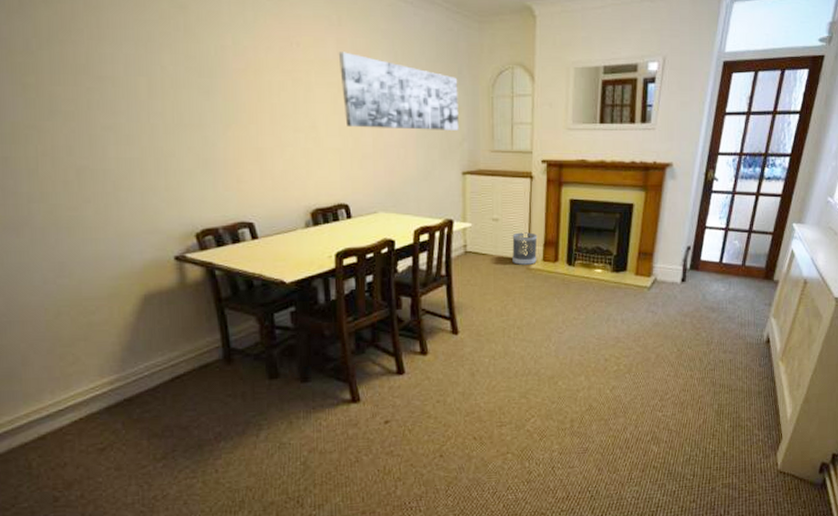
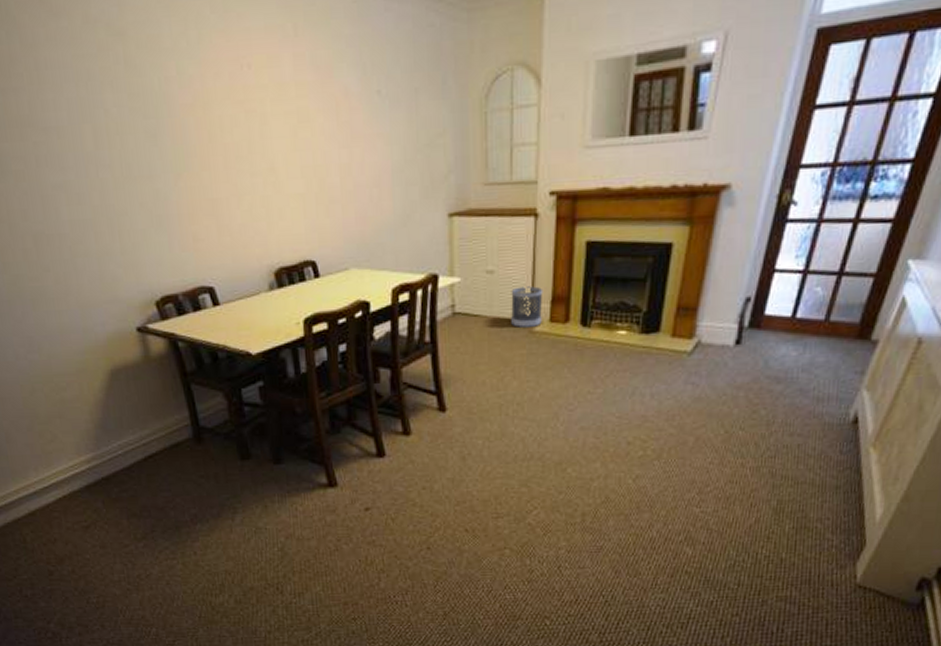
wall art: present [338,52,459,131] -> none [295,70,444,166]

